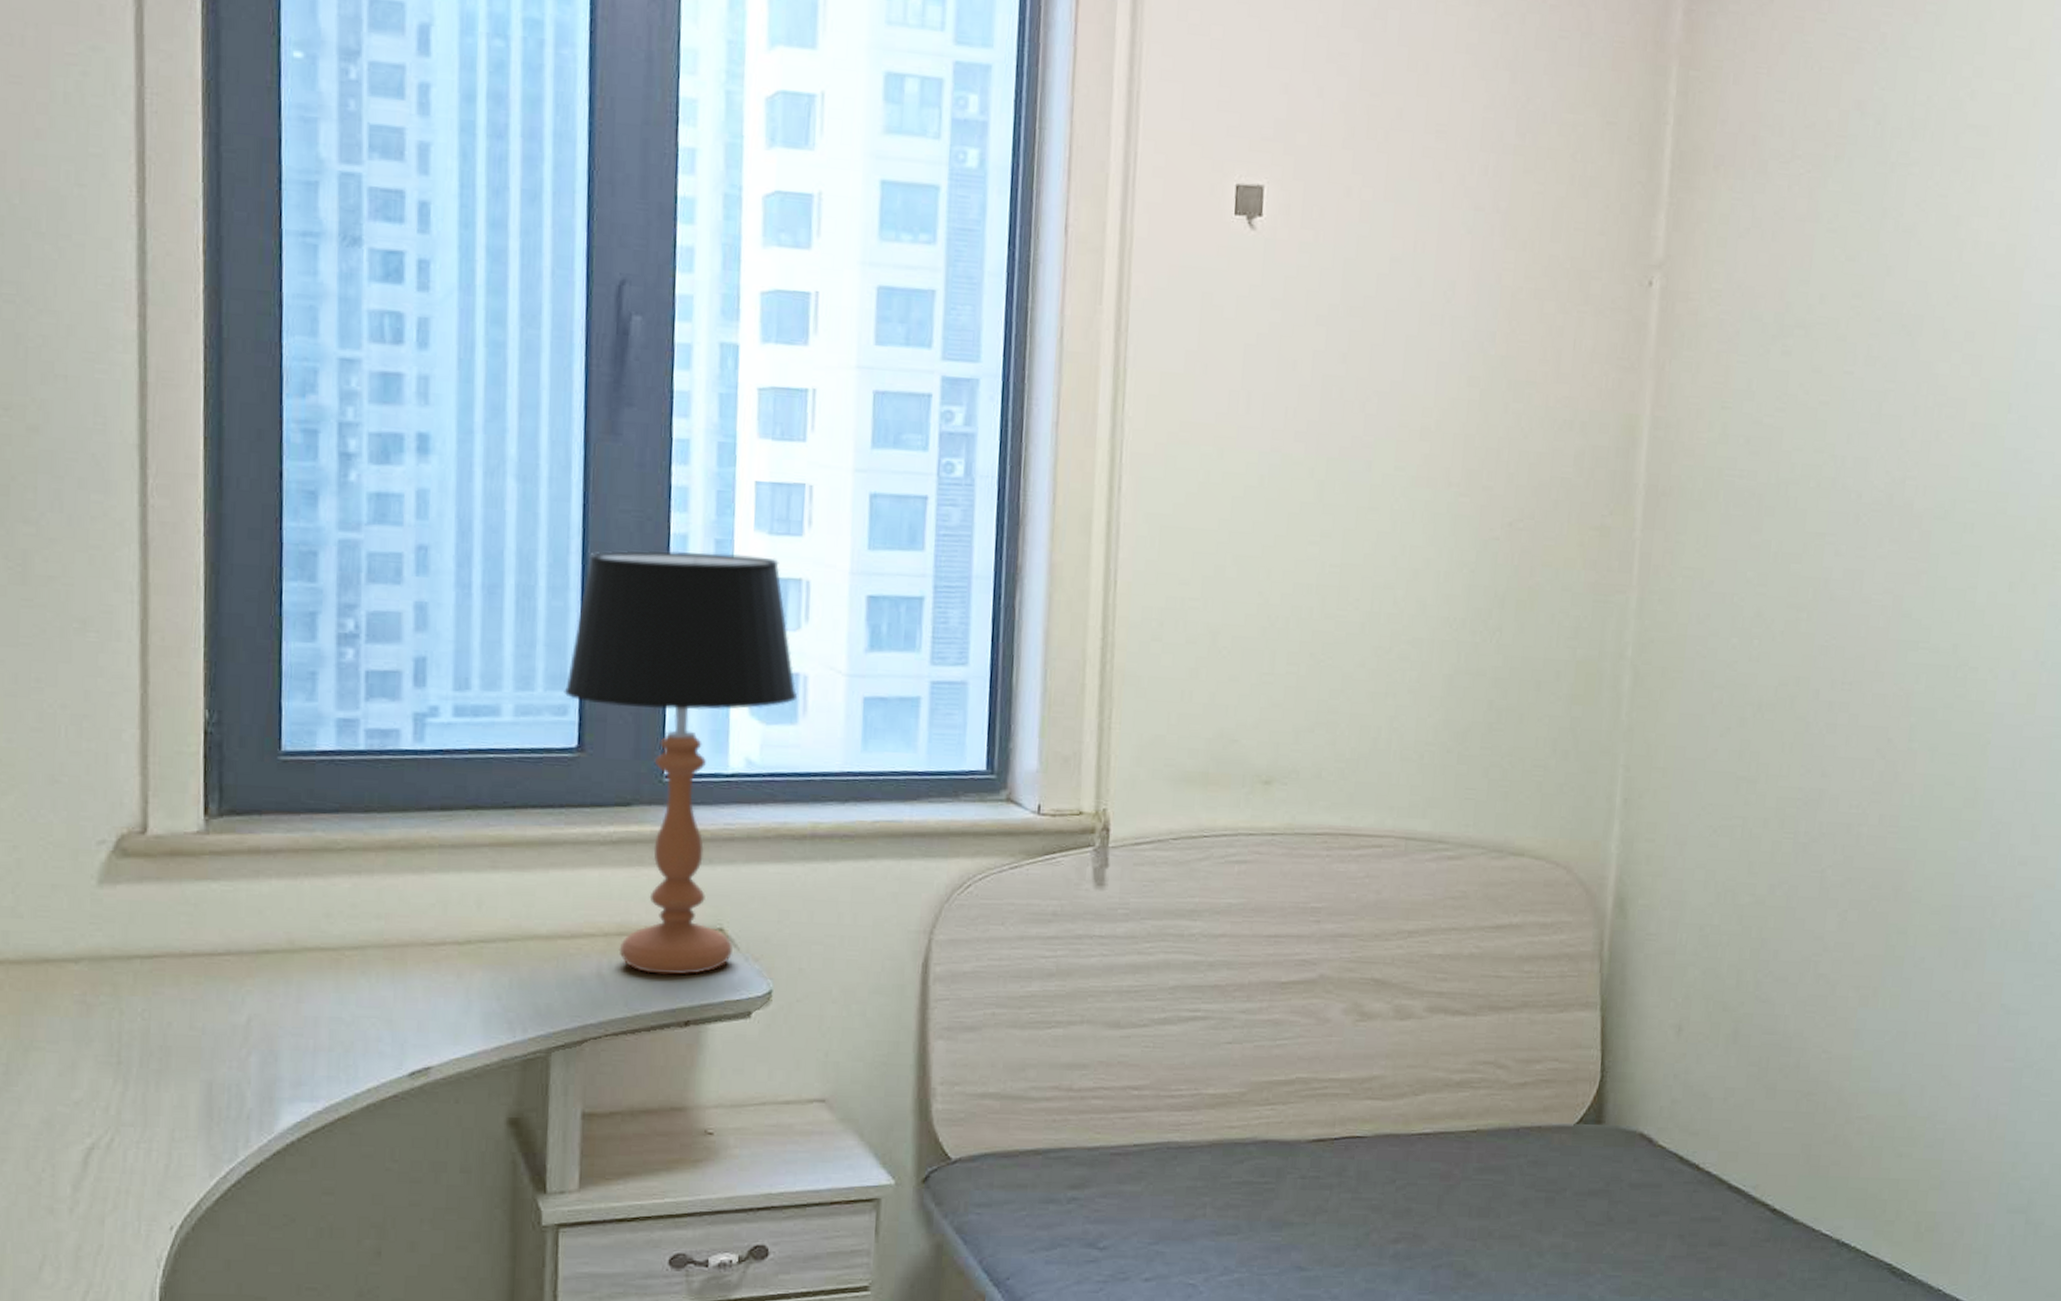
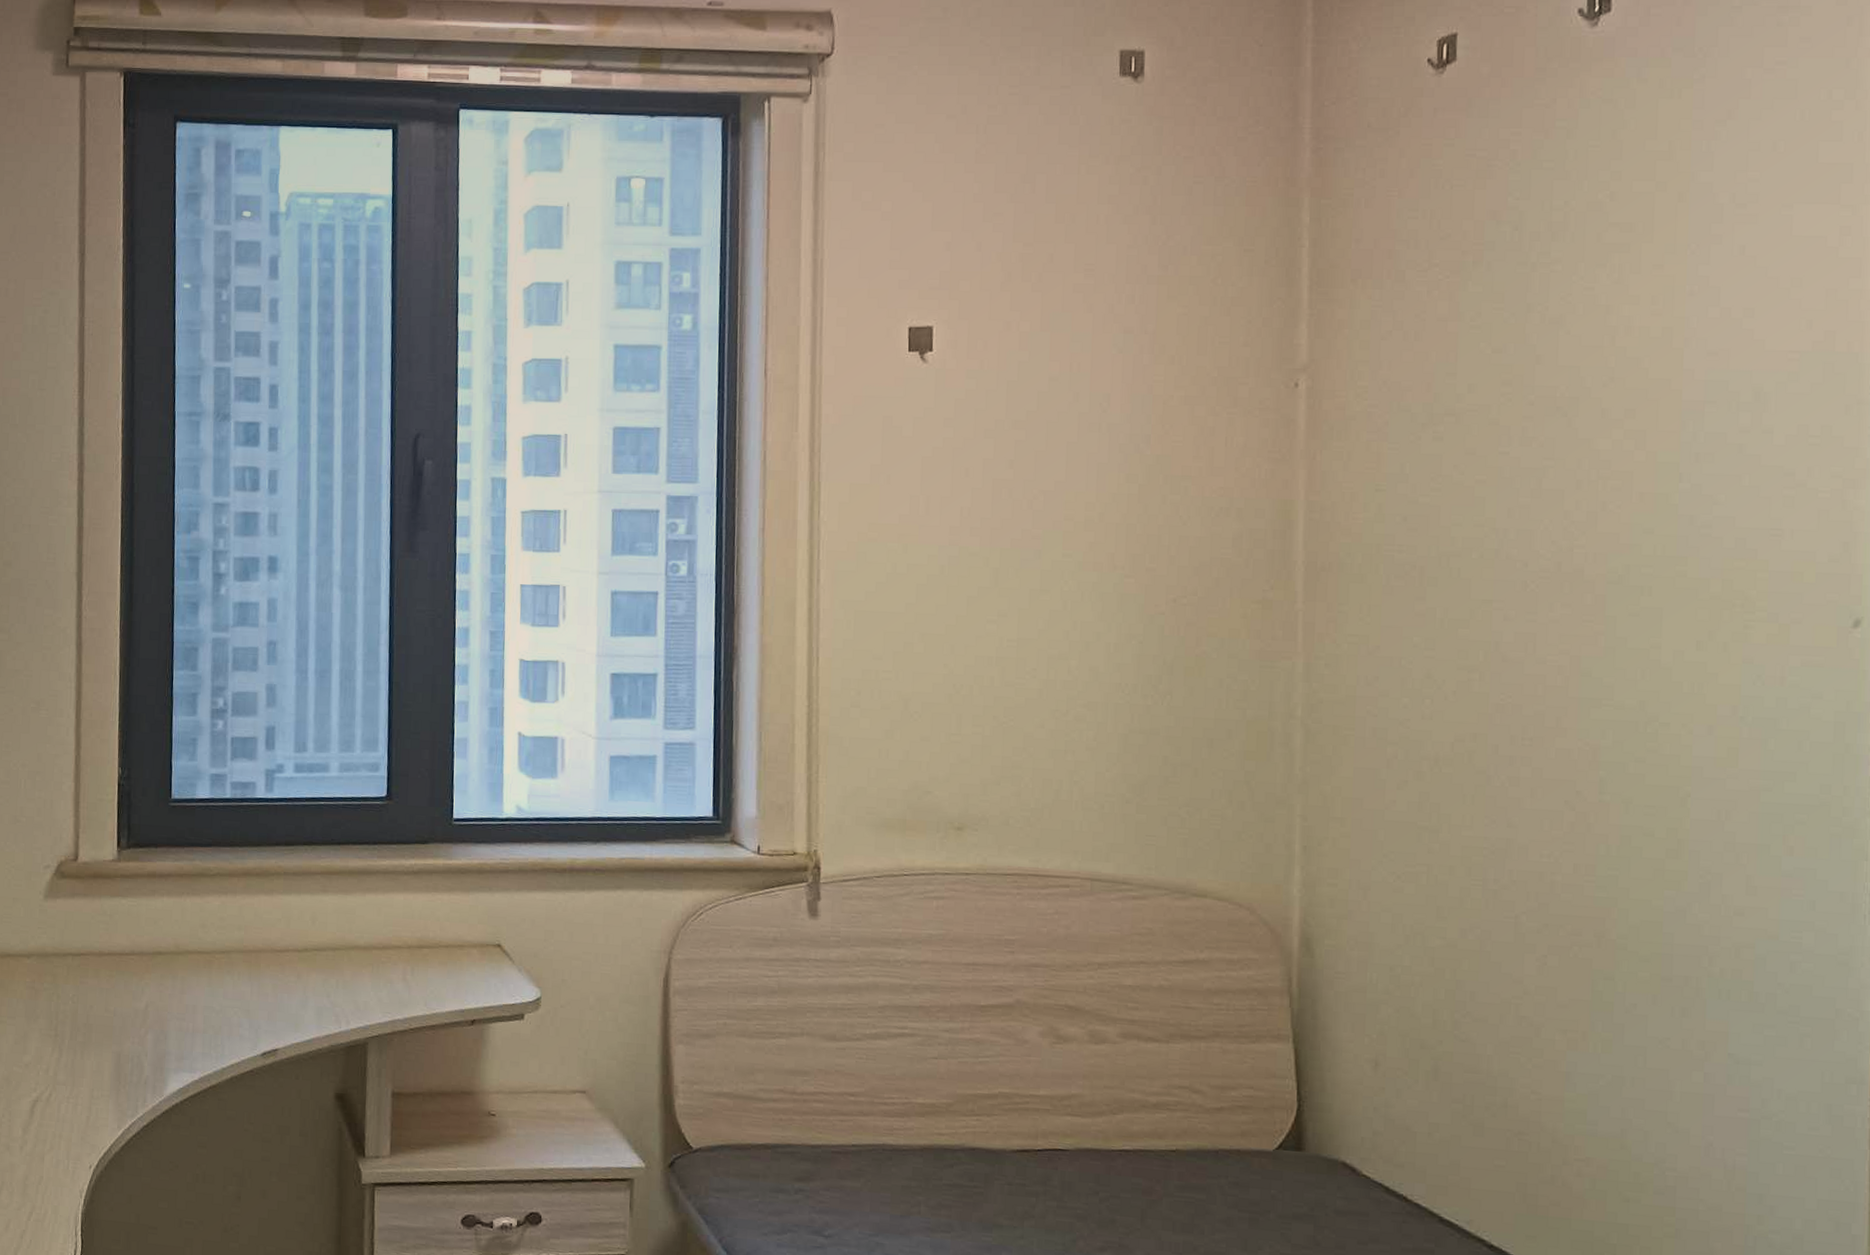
table lamp: present [564,550,798,975] -> none [376,640,557,982]

